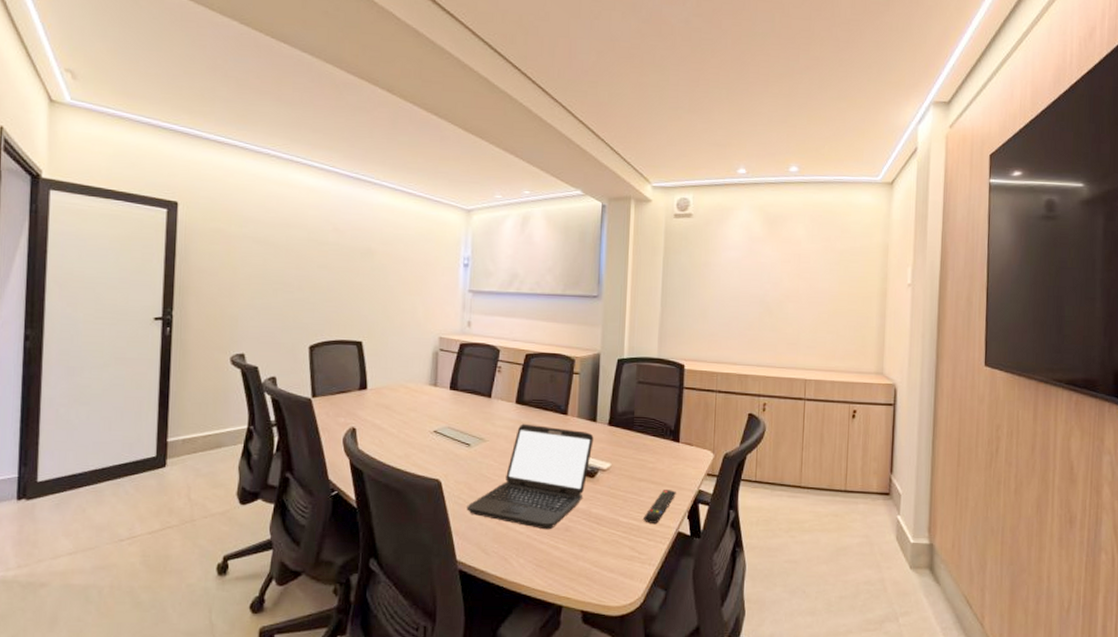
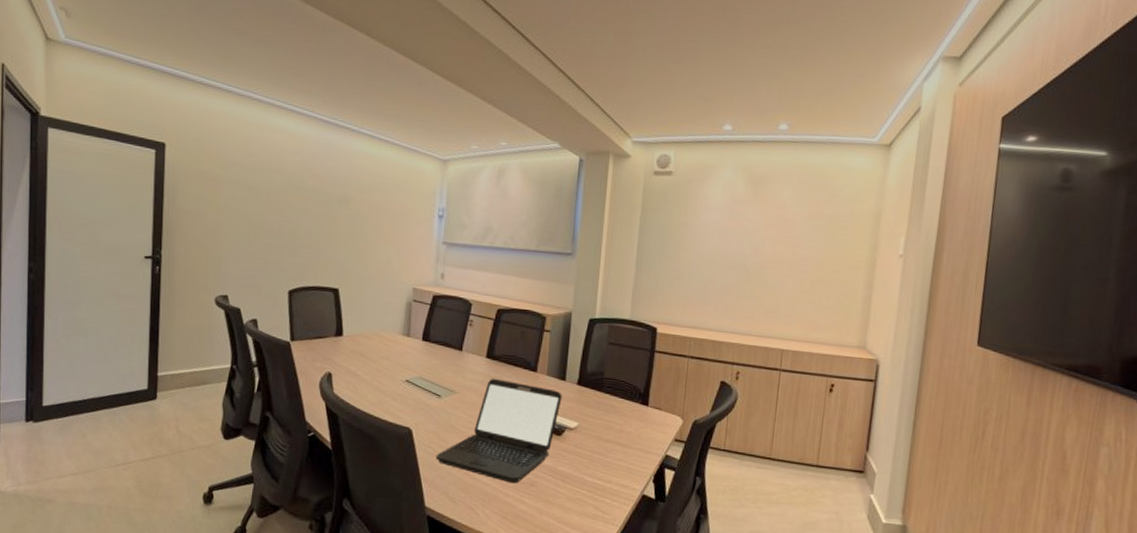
remote control: present [643,490,676,524] -> none [608,452,643,485]

